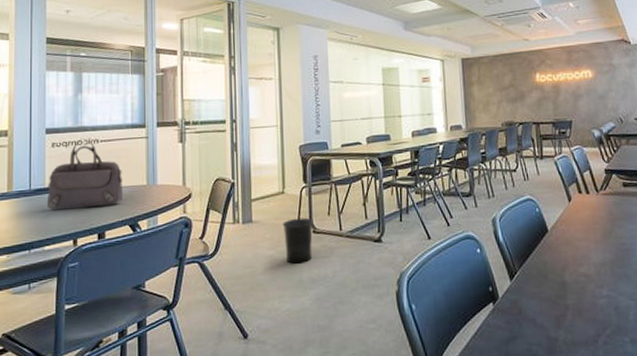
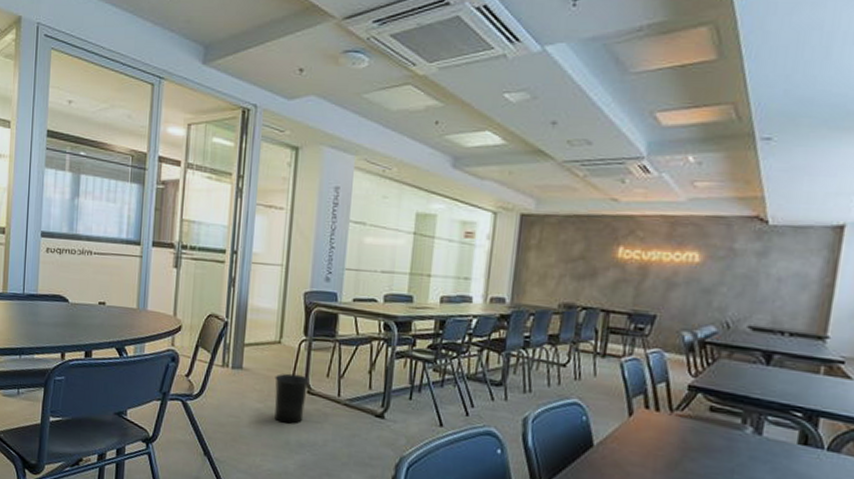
handbag: present [46,138,122,211] -> none [38,247,113,325]

